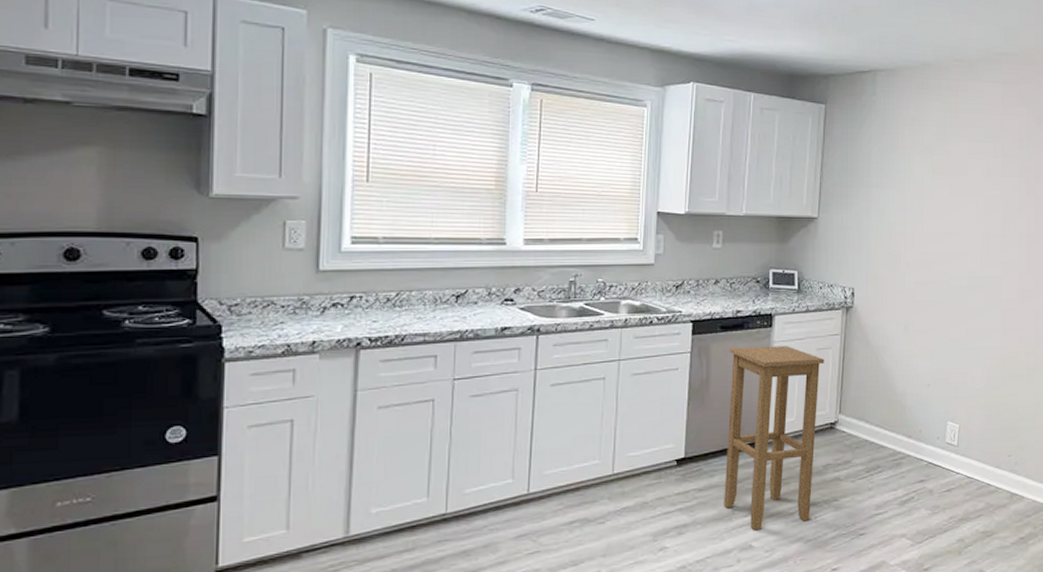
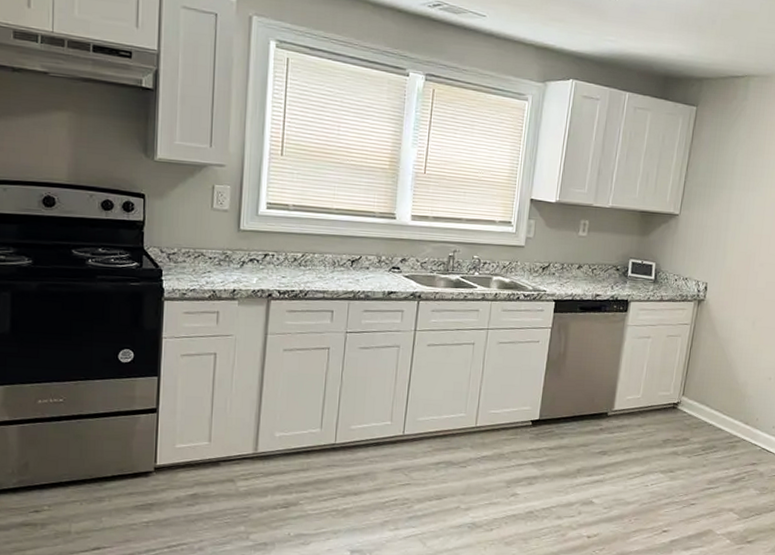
stool: present [724,346,825,530] -> none [570,327,673,489]

